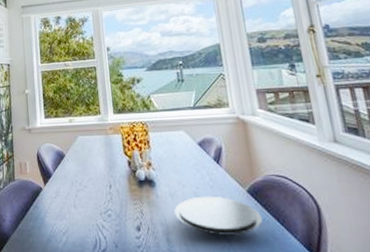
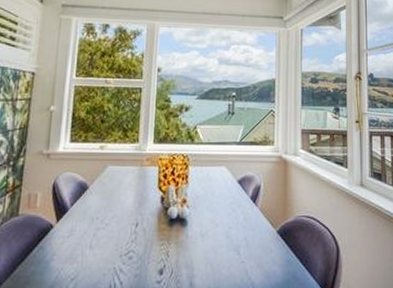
plate: present [174,196,263,235] -> none [202,236,288,278]

